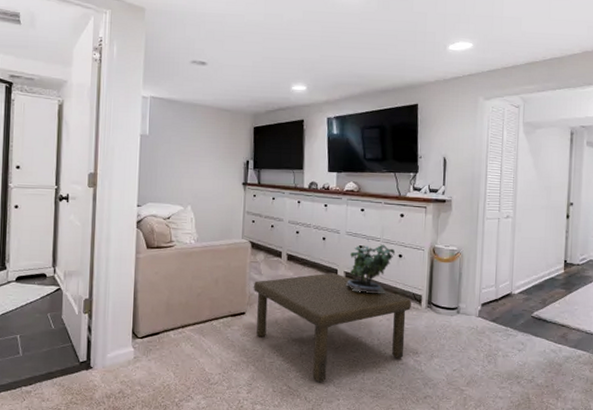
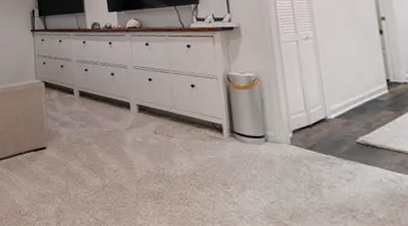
coffee table: present [254,273,412,382] -> none [51,106,213,214]
potted plant: present [345,240,396,294] -> none [139,72,187,125]

